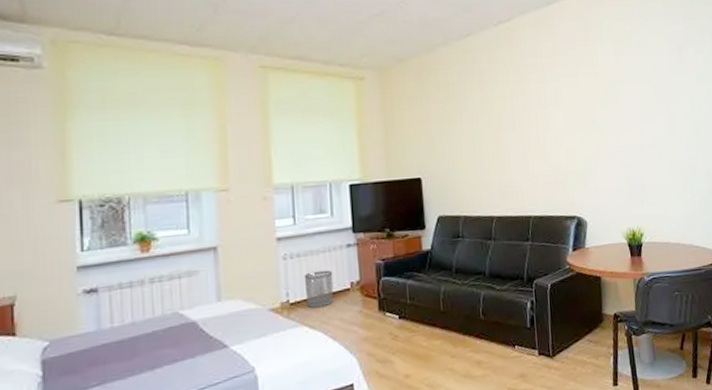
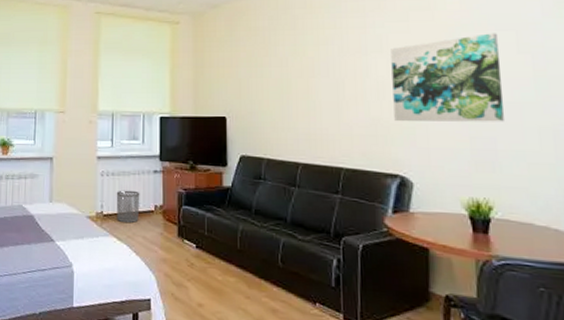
wall art: none [565,86,650,169] -> present [391,33,506,122]

